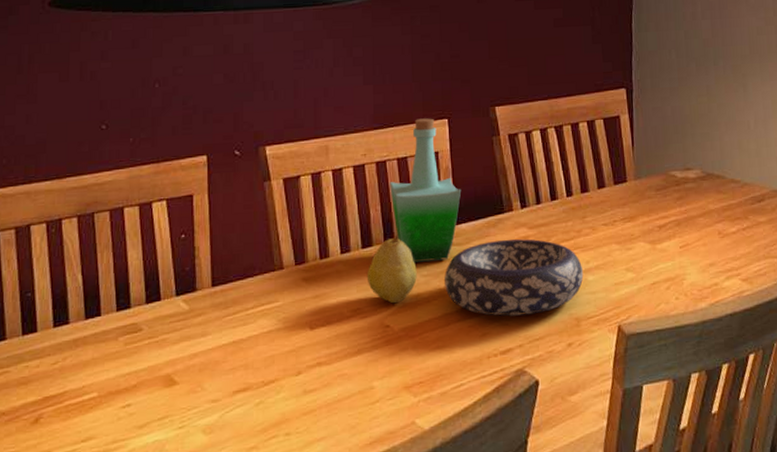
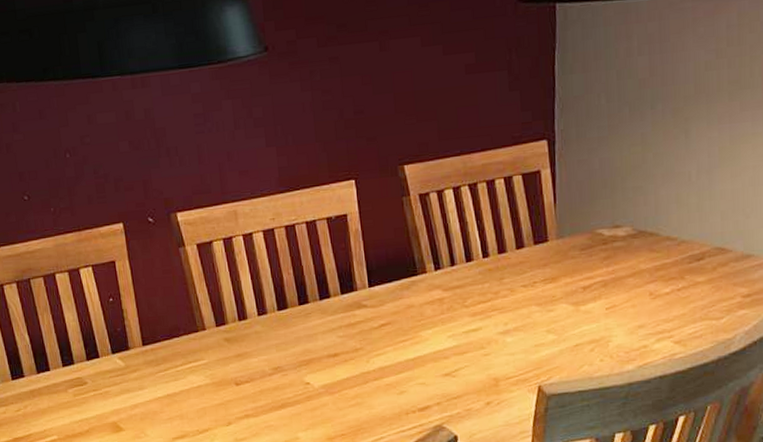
fruit: present [366,234,417,304] -> none [284,297,333,363]
bottle: present [390,118,461,262] -> none [300,179,372,324]
decorative bowl: present [444,239,584,317] -> none [360,301,502,376]

